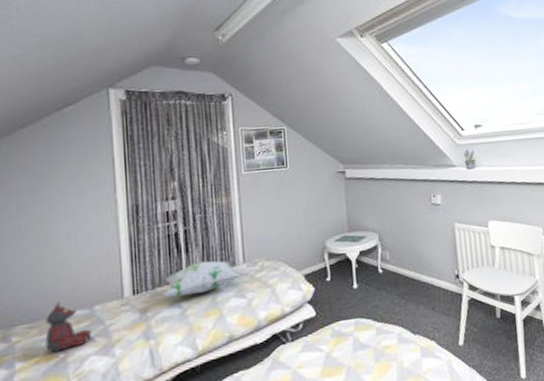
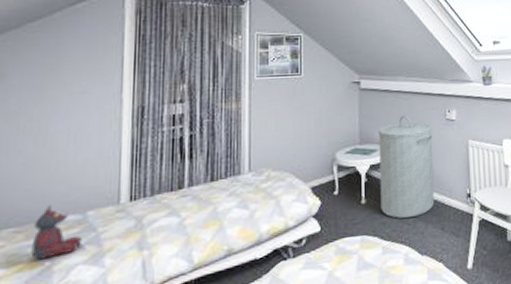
decorative pillow: present [163,260,241,298] -> none [162,168,246,205]
laundry hamper: none [366,202,424,301] -> present [379,116,435,219]

